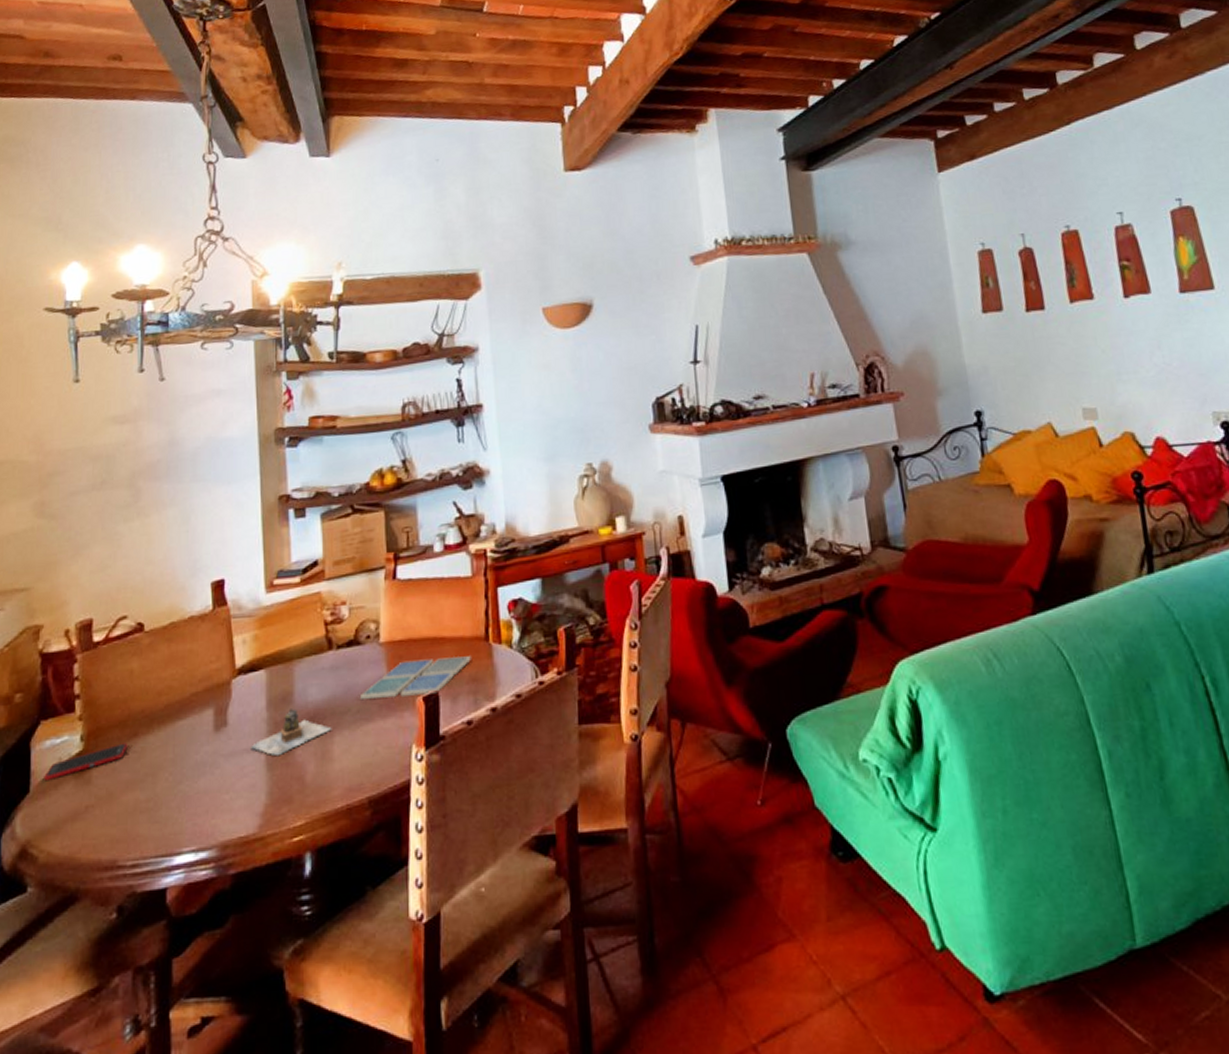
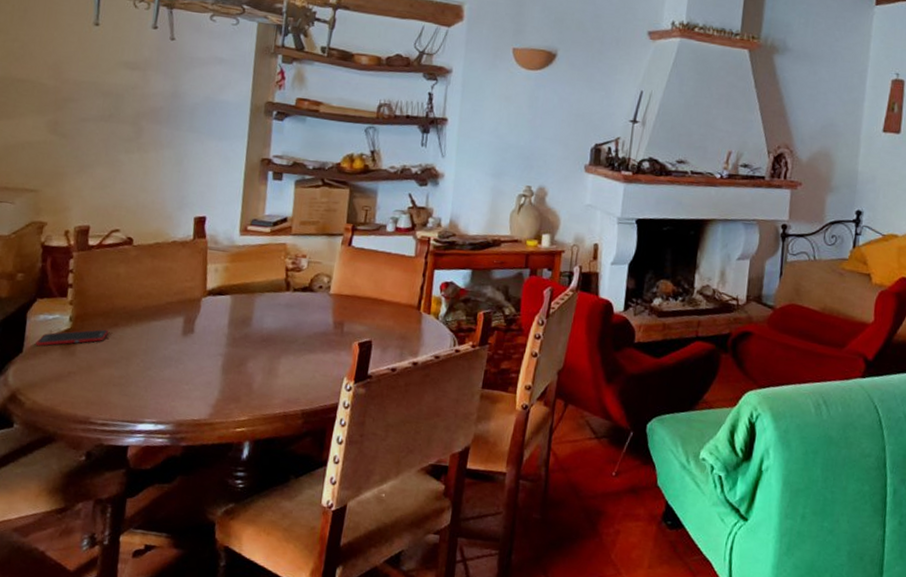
teapot: present [251,708,332,755] -> none [211,330,280,364]
drink coaster: present [361,656,471,699] -> none [307,311,403,342]

